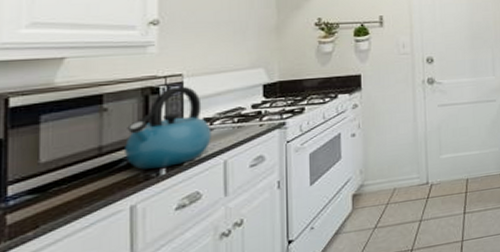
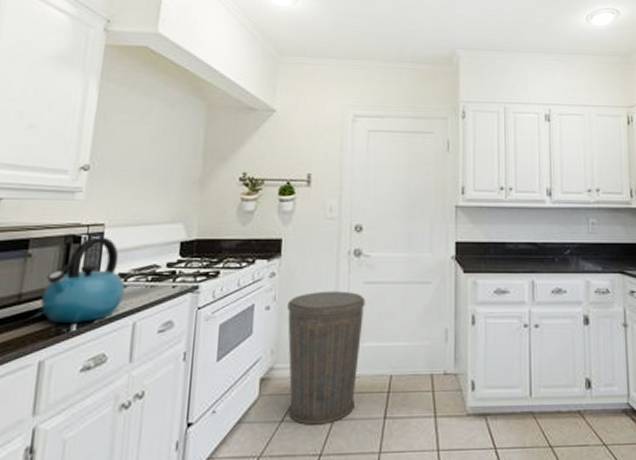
trash can: none [371,114,441,228] -> present [287,291,365,425]

